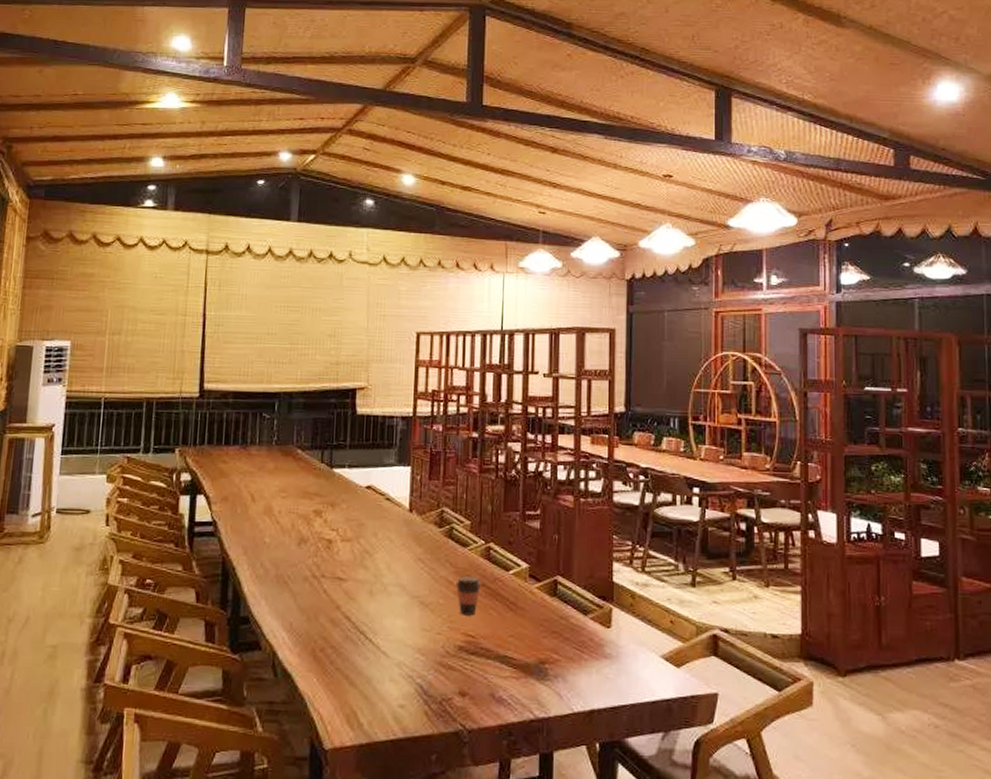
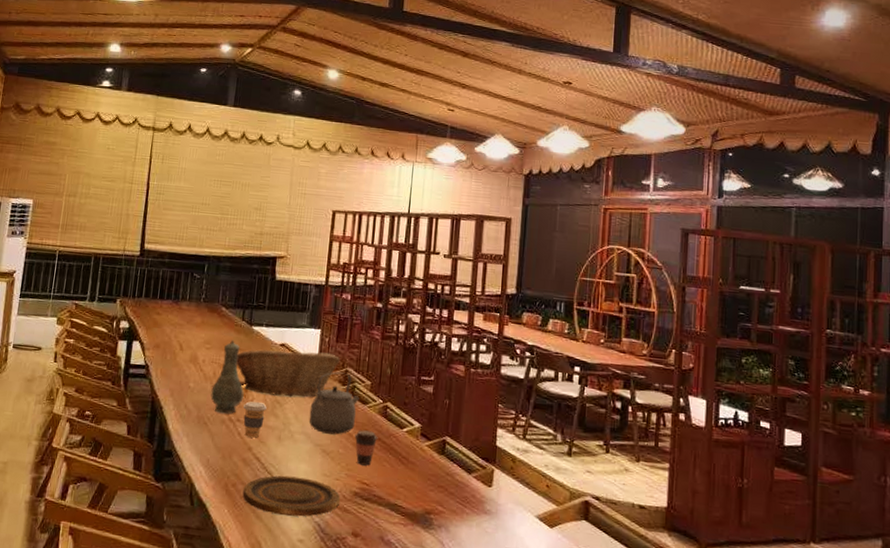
vase: none [290,486,328,570] -> present [210,340,244,414]
fruit basket: none [317,491,435,545] -> present [236,348,341,397]
coffee cup: none [328,554,355,595] -> present [243,401,267,438]
plate: none [333,634,443,680] -> present [242,475,340,517]
tea kettle: none [403,513,458,584] -> present [309,372,359,435]

